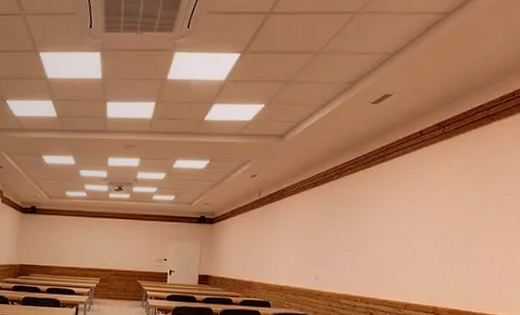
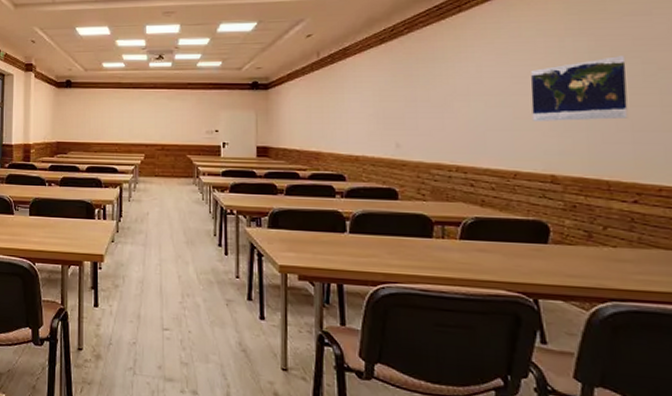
map: none [426,207,507,262] -> present [530,54,628,121]

